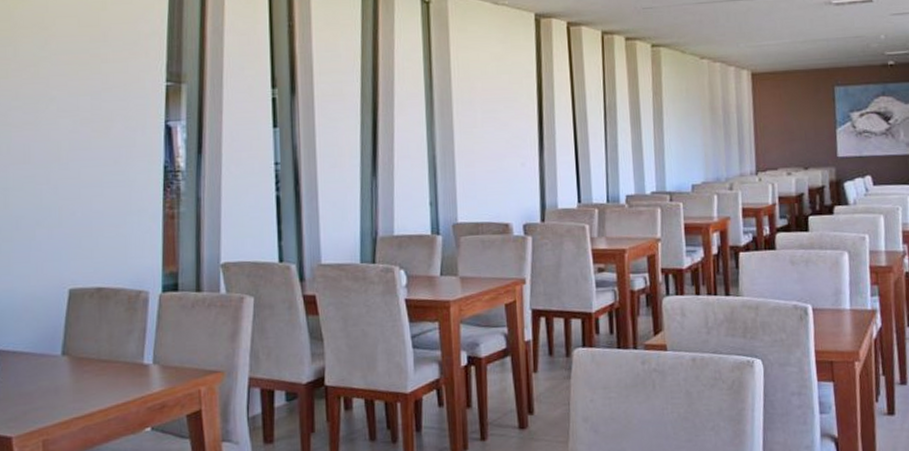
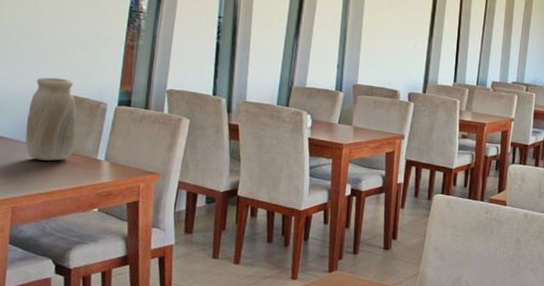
vase: none [50,267,113,376] -> present [25,77,77,161]

